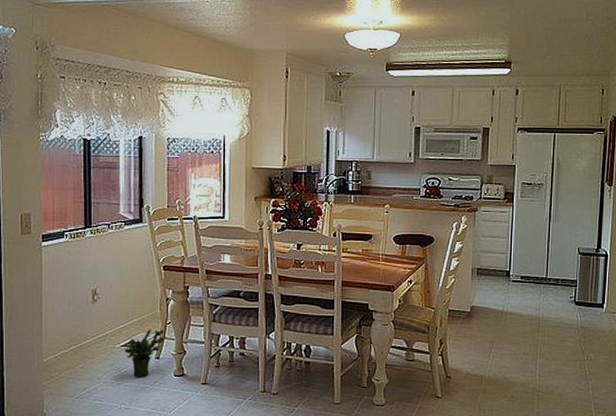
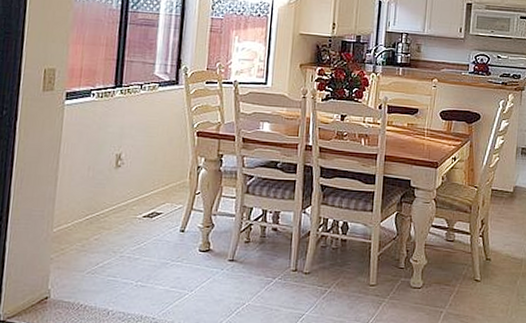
potted plant: present [124,328,165,378] -> none [146,198,193,253]

